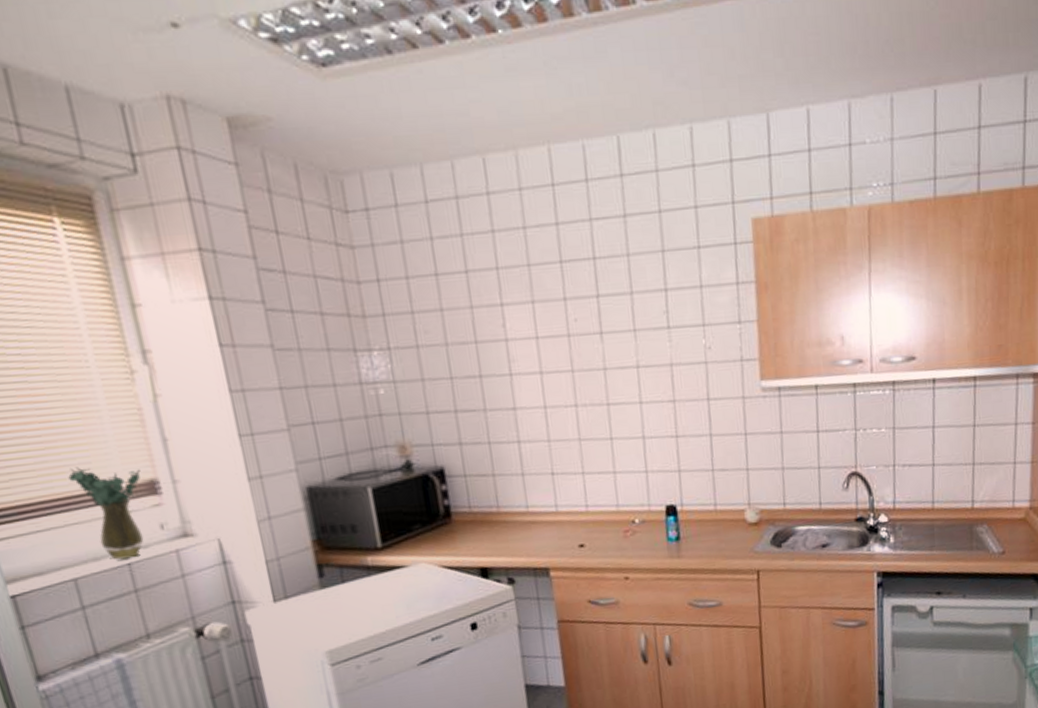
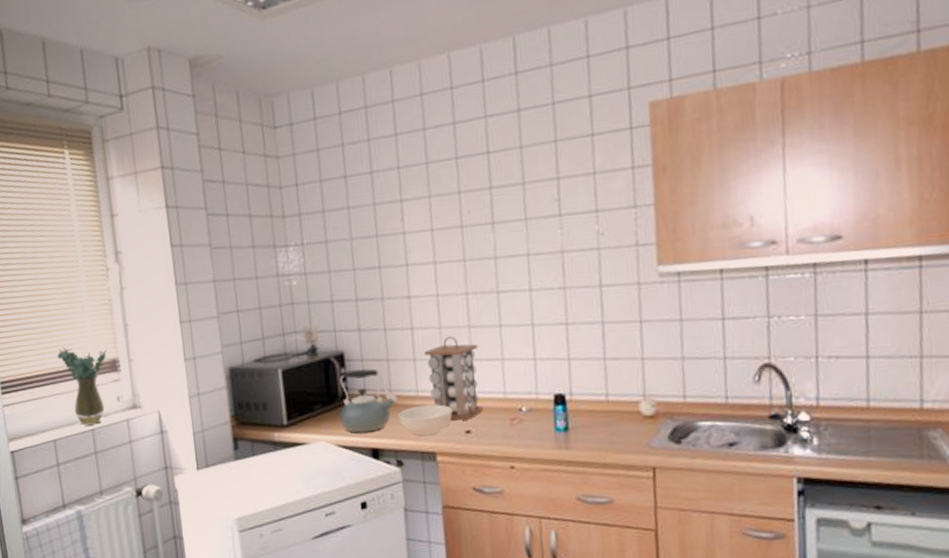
kettle: none [440,484,507,553] -> present [339,369,398,433]
bowl: none [507,519,566,553] -> present [398,404,453,437]
spice rack: none [532,449,597,536] -> present [423,335,484,421]

